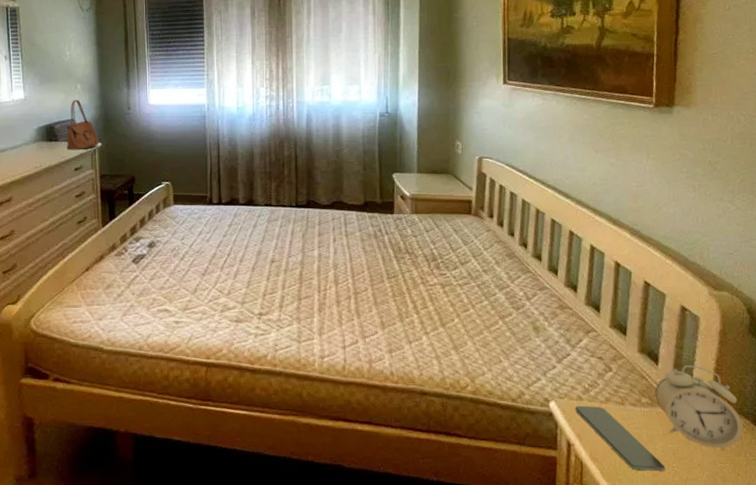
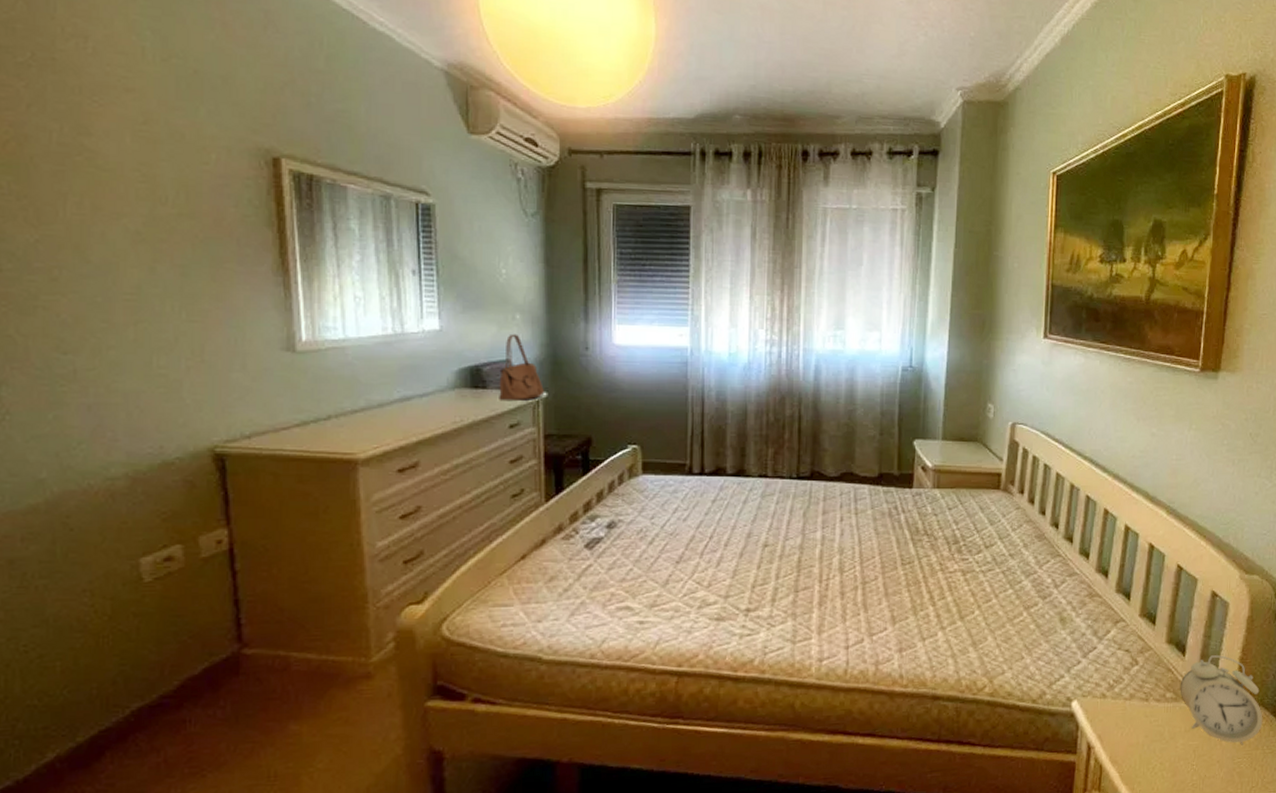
smartphone: present [575,405,666,471] -> none [1098,703,1185,772]

